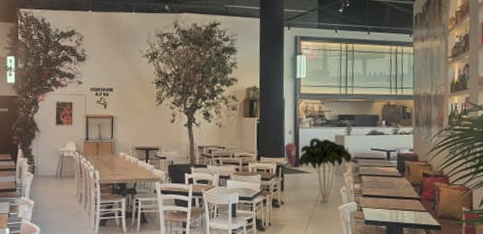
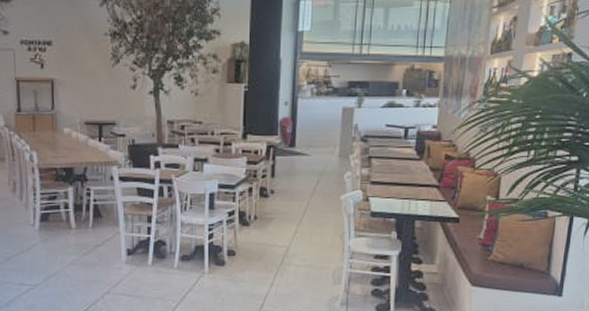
indoor plant: present [298,137,351,202] -> none [294,110,361,190]

